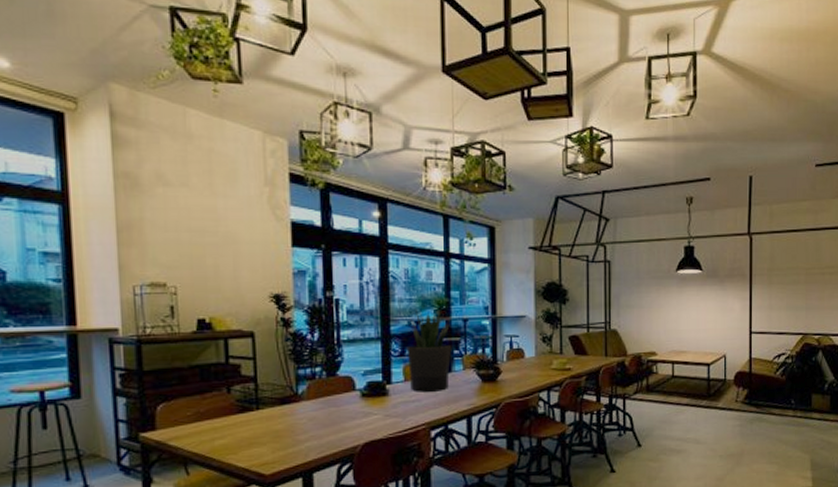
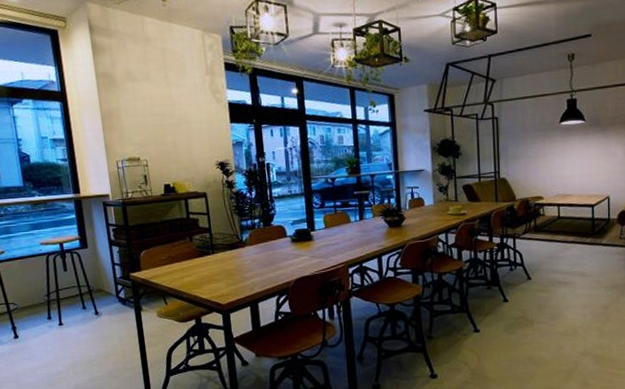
planter: present [406,308,452,392] -> none [325,168,363,237]

